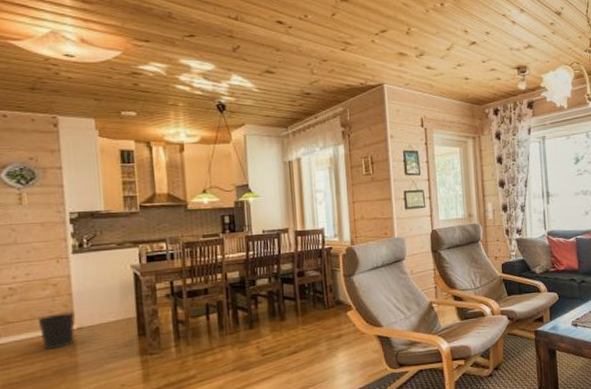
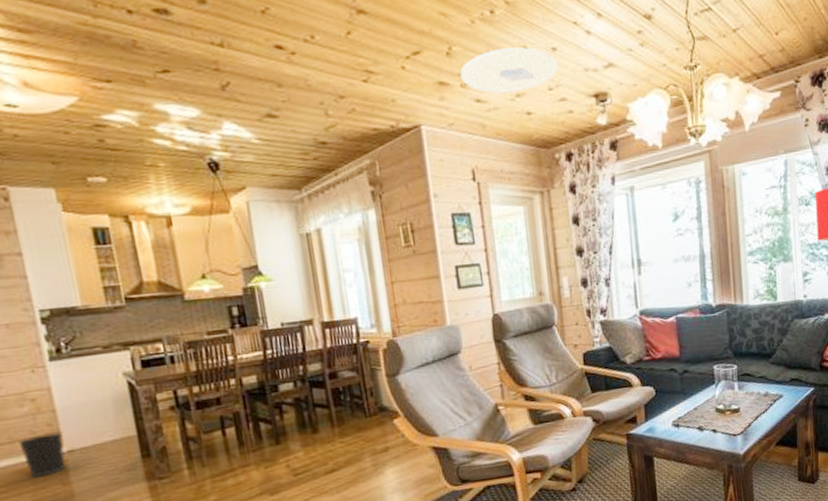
ceiling light: none [415,31,490,63] -> present [459,47,558,94]

